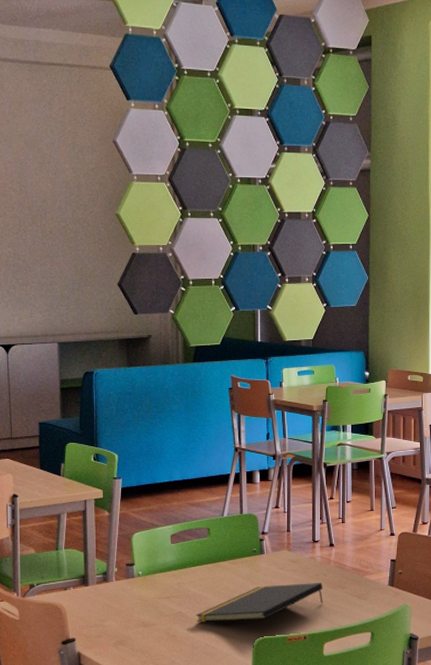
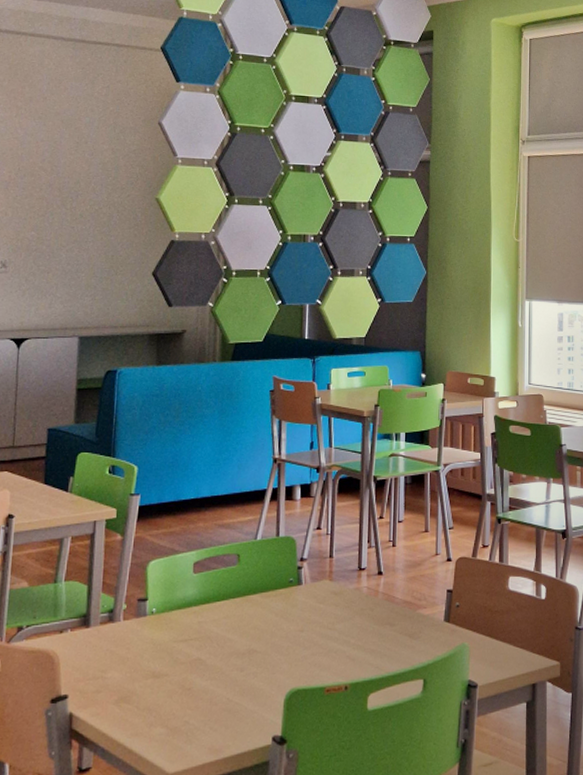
notepad: present [196,583,324,622] -> none [217,619,369,671]

